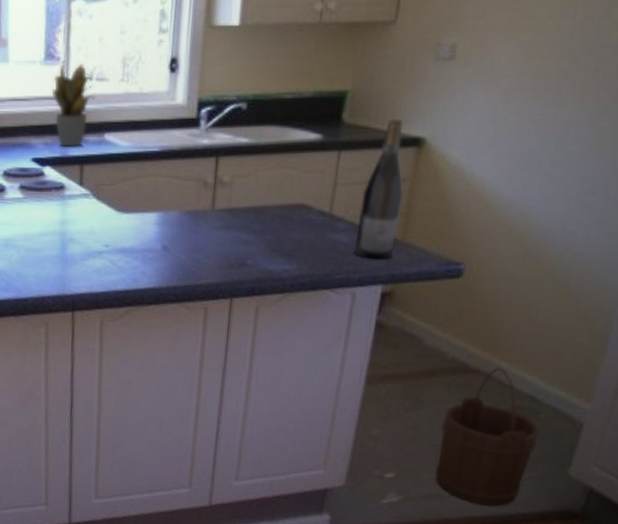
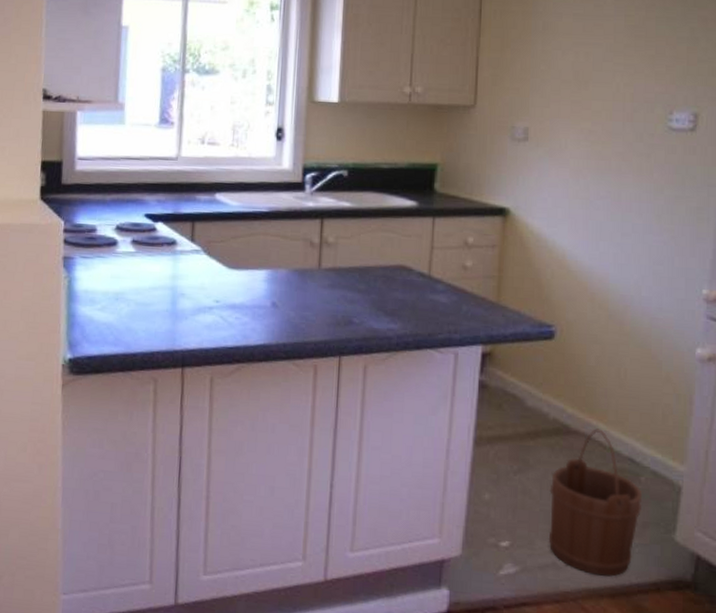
potted plant: present [51,59,95,147] -> none [165,124,207,205]
wine bottle: present [353,118,404,259] -> none [452,190,495,320]

